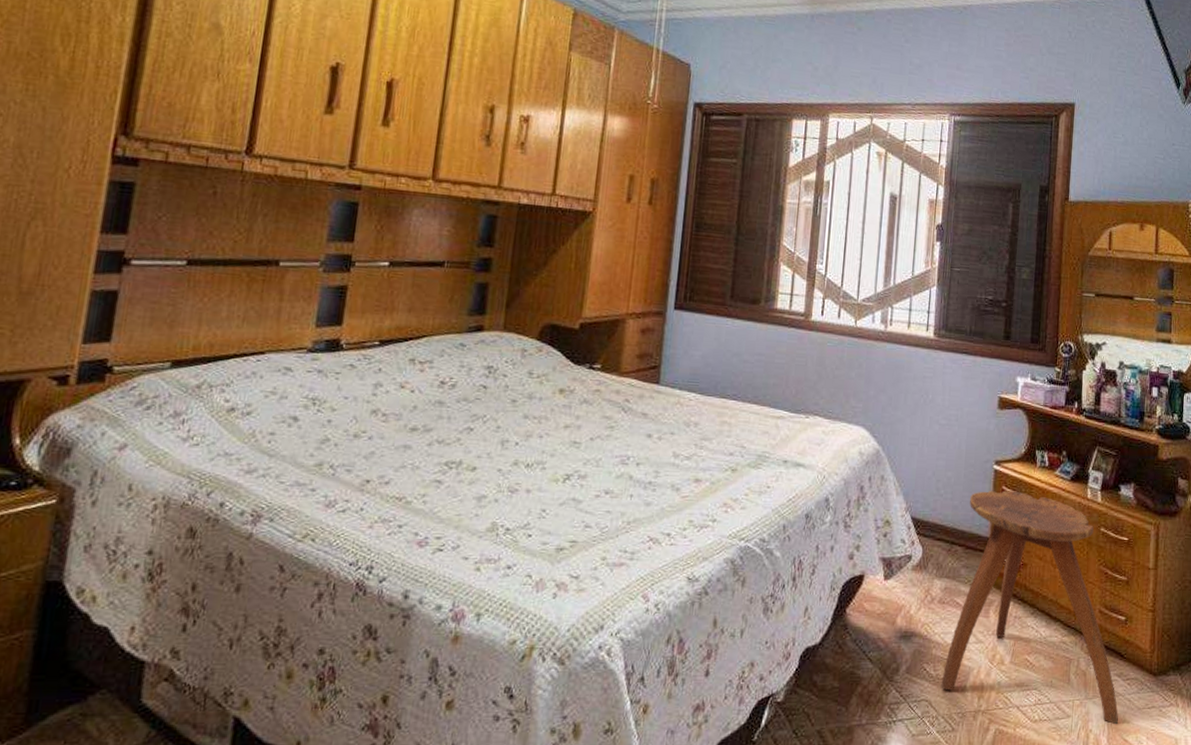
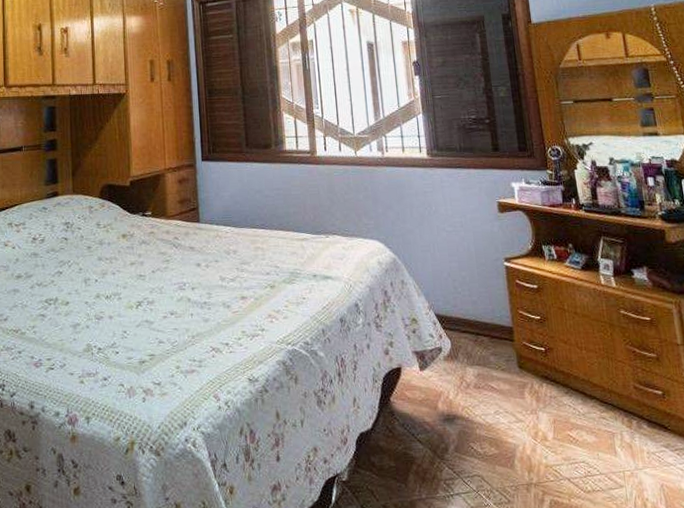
stool: present [941,490,1119,725] -> none [487,283,675,493]

